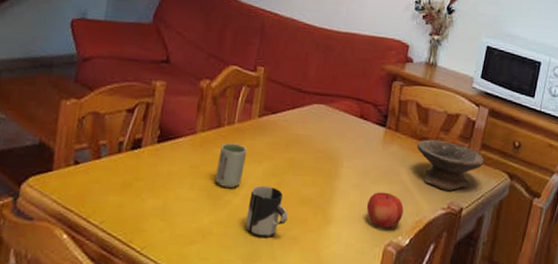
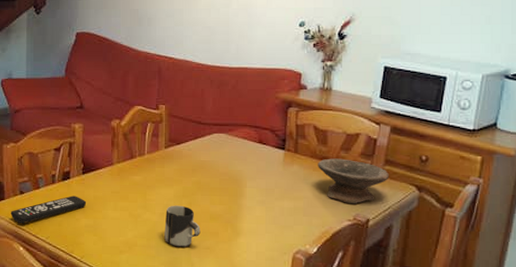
remote control: none [57,169,158,203] -> present [10,195,87,223]
cup: present [215,143,247,189] -> none [134,171,158,209]
fruit: present [366,192,404,228] -> none [272,207,309,238]

